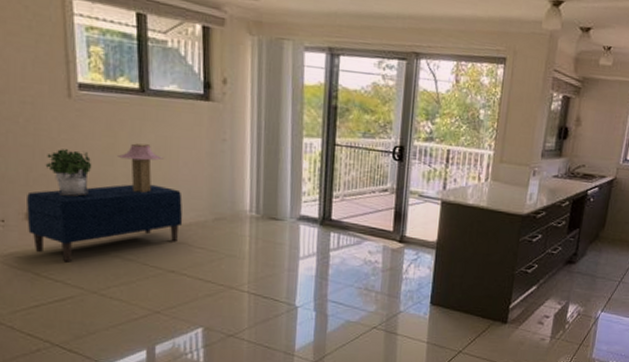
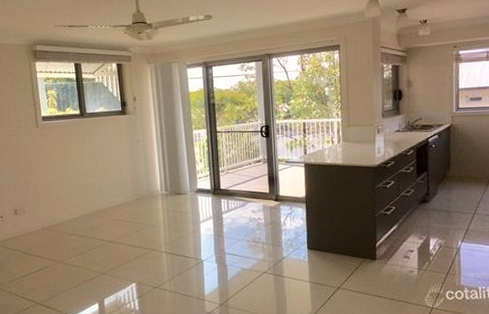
bench: present [27,184,183,262] -> none [15,179,116,242]
potted plant: present [45,149,92,196] -> none [25,162,54,195]
table lamp: present [118,143,163,193] -> none [69,151,99,186]

